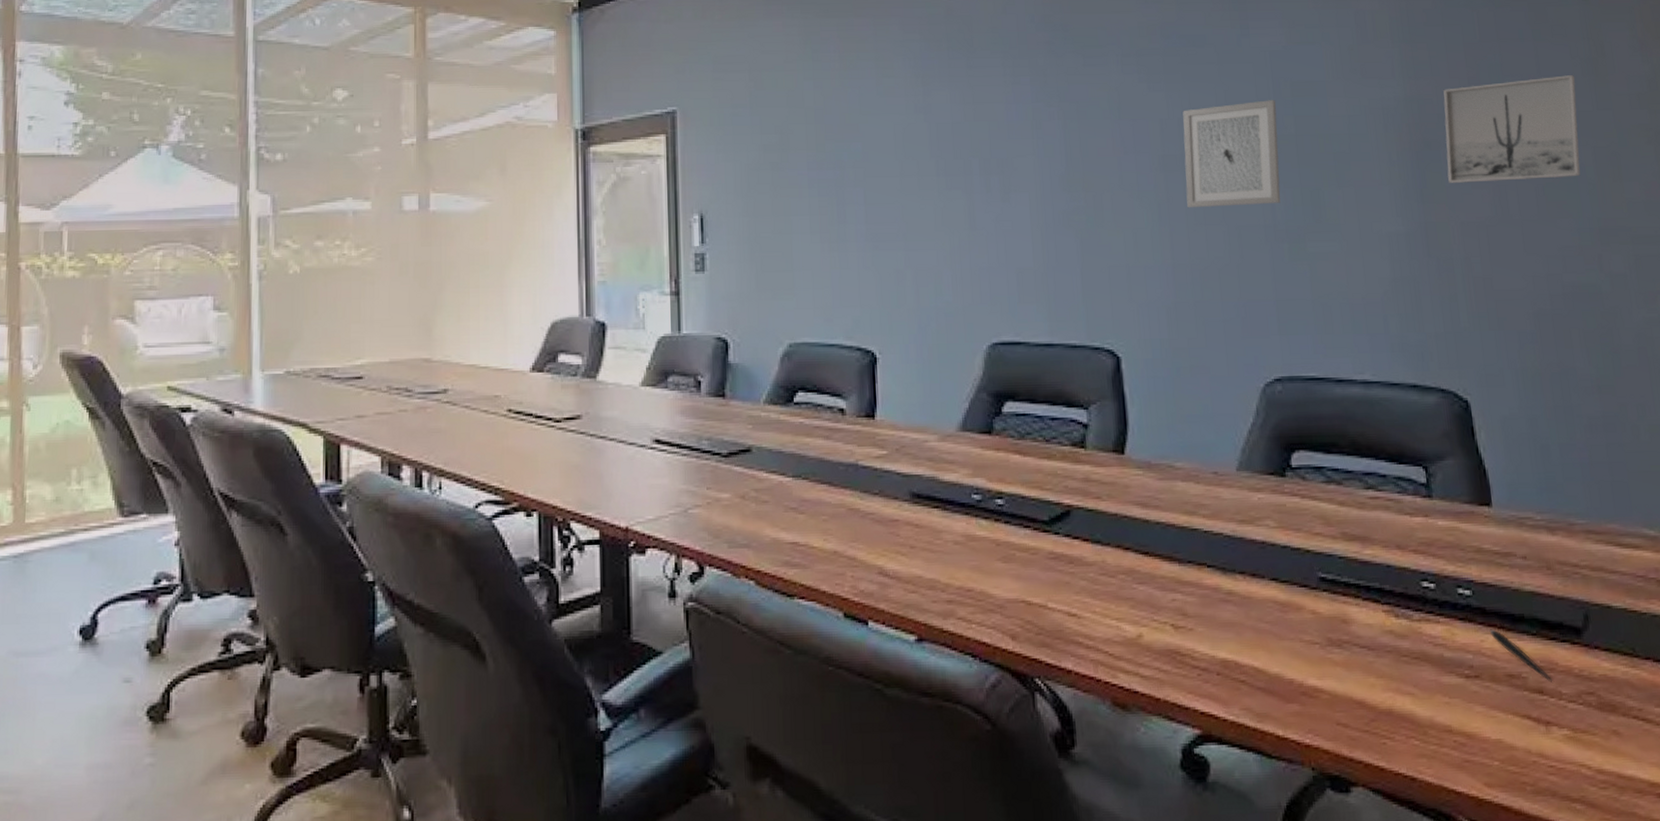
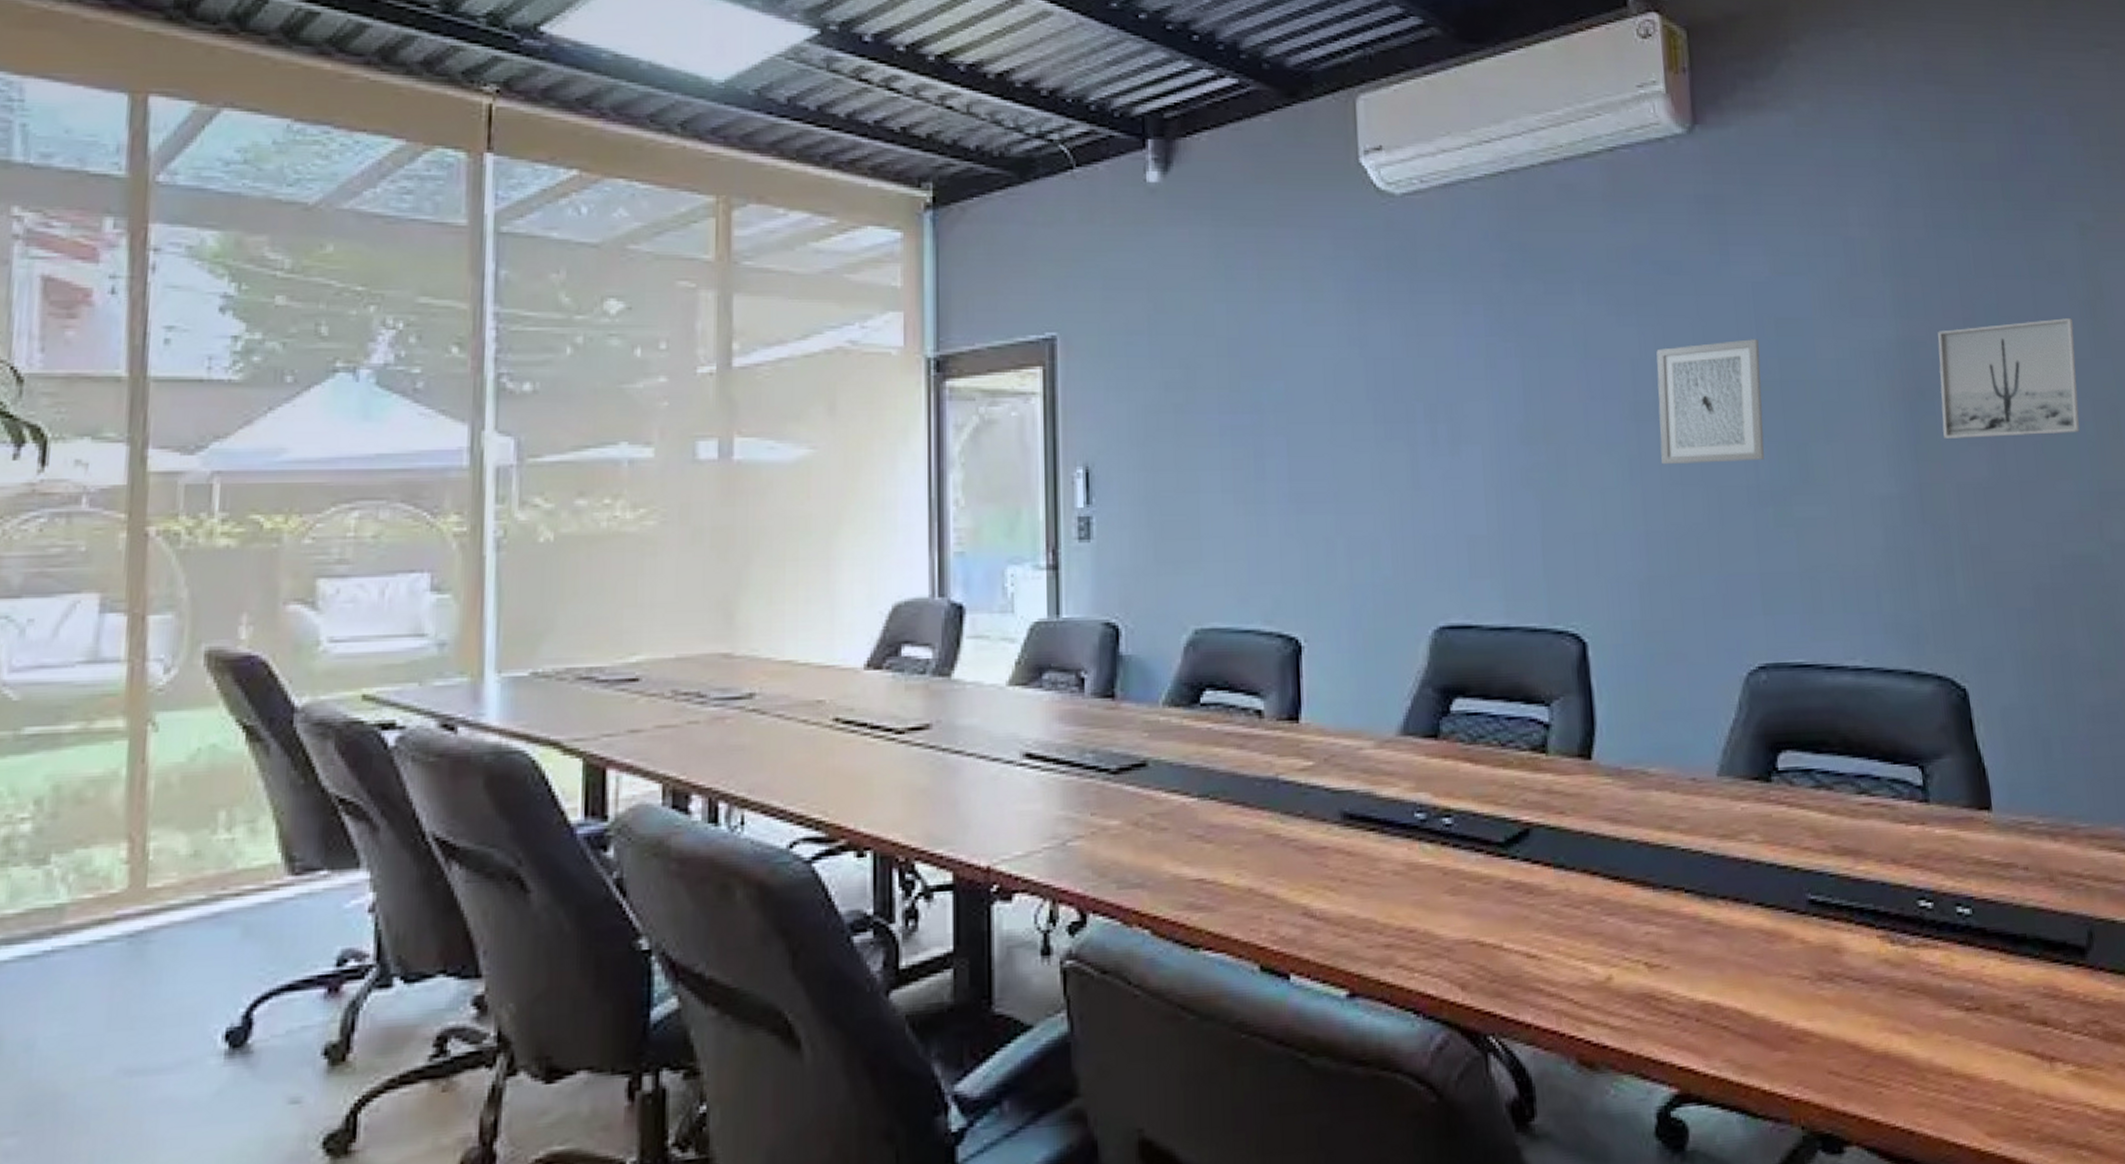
pen: present [1489,629,1553,682] -> none [1990,952,2057,1011]

